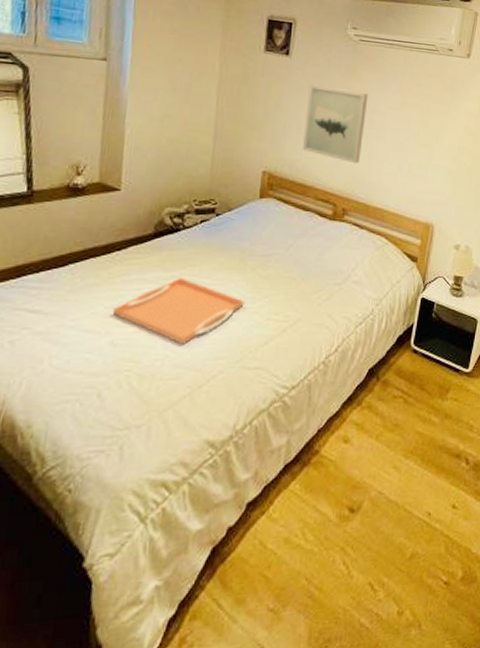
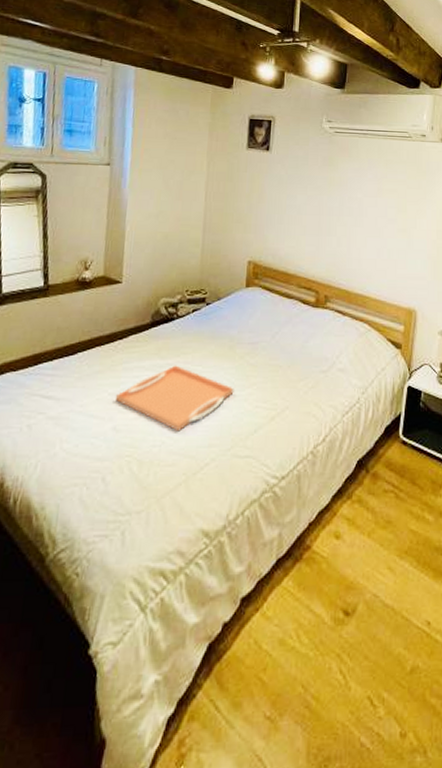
wall art: present [303,85,369,164] -> none [285,177,345,251]

